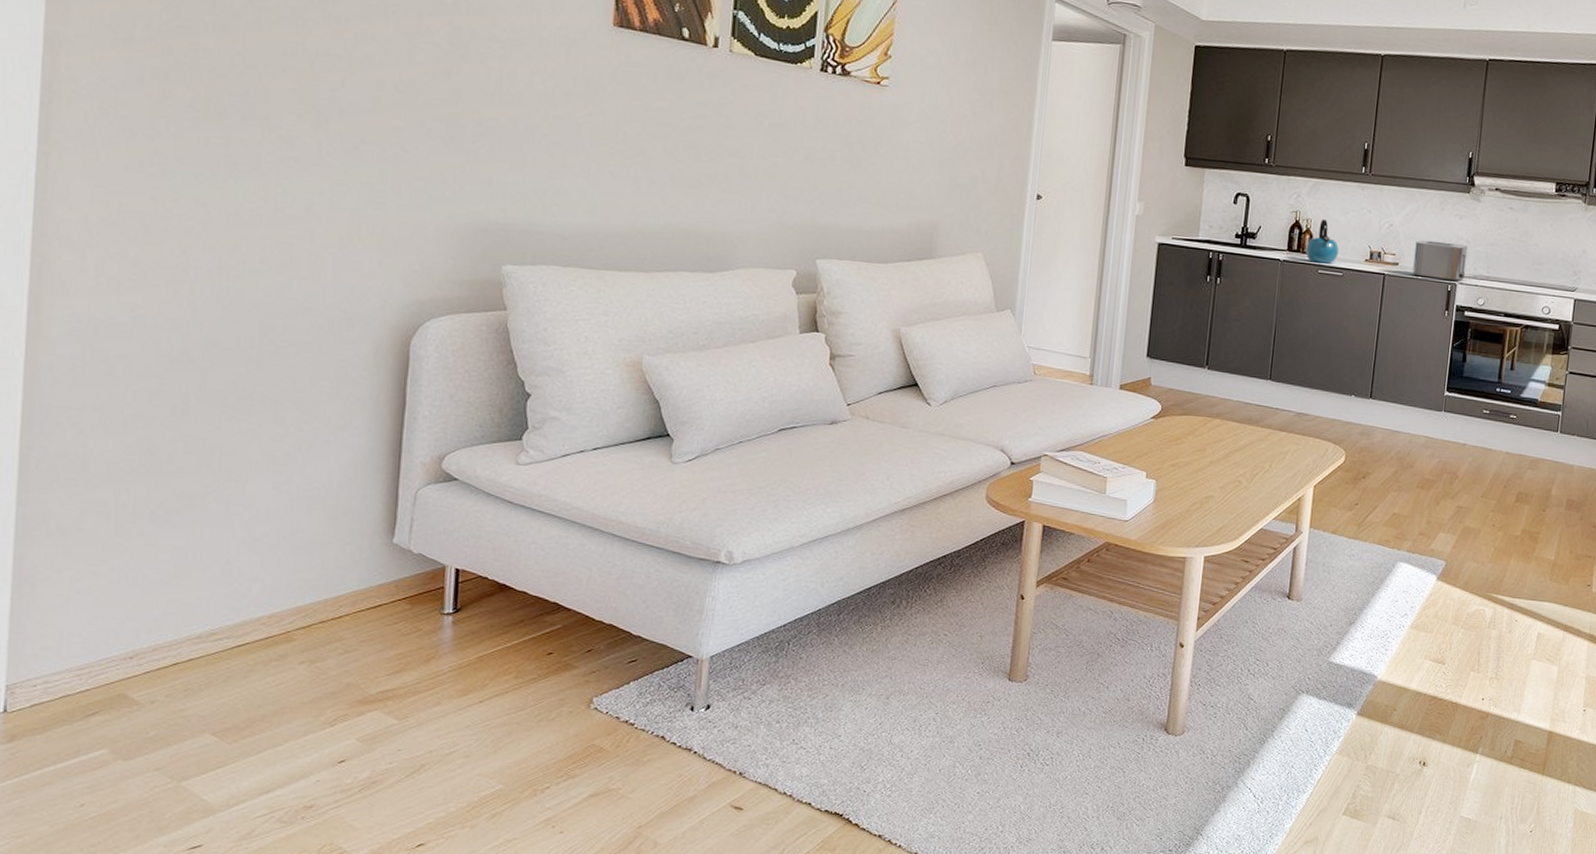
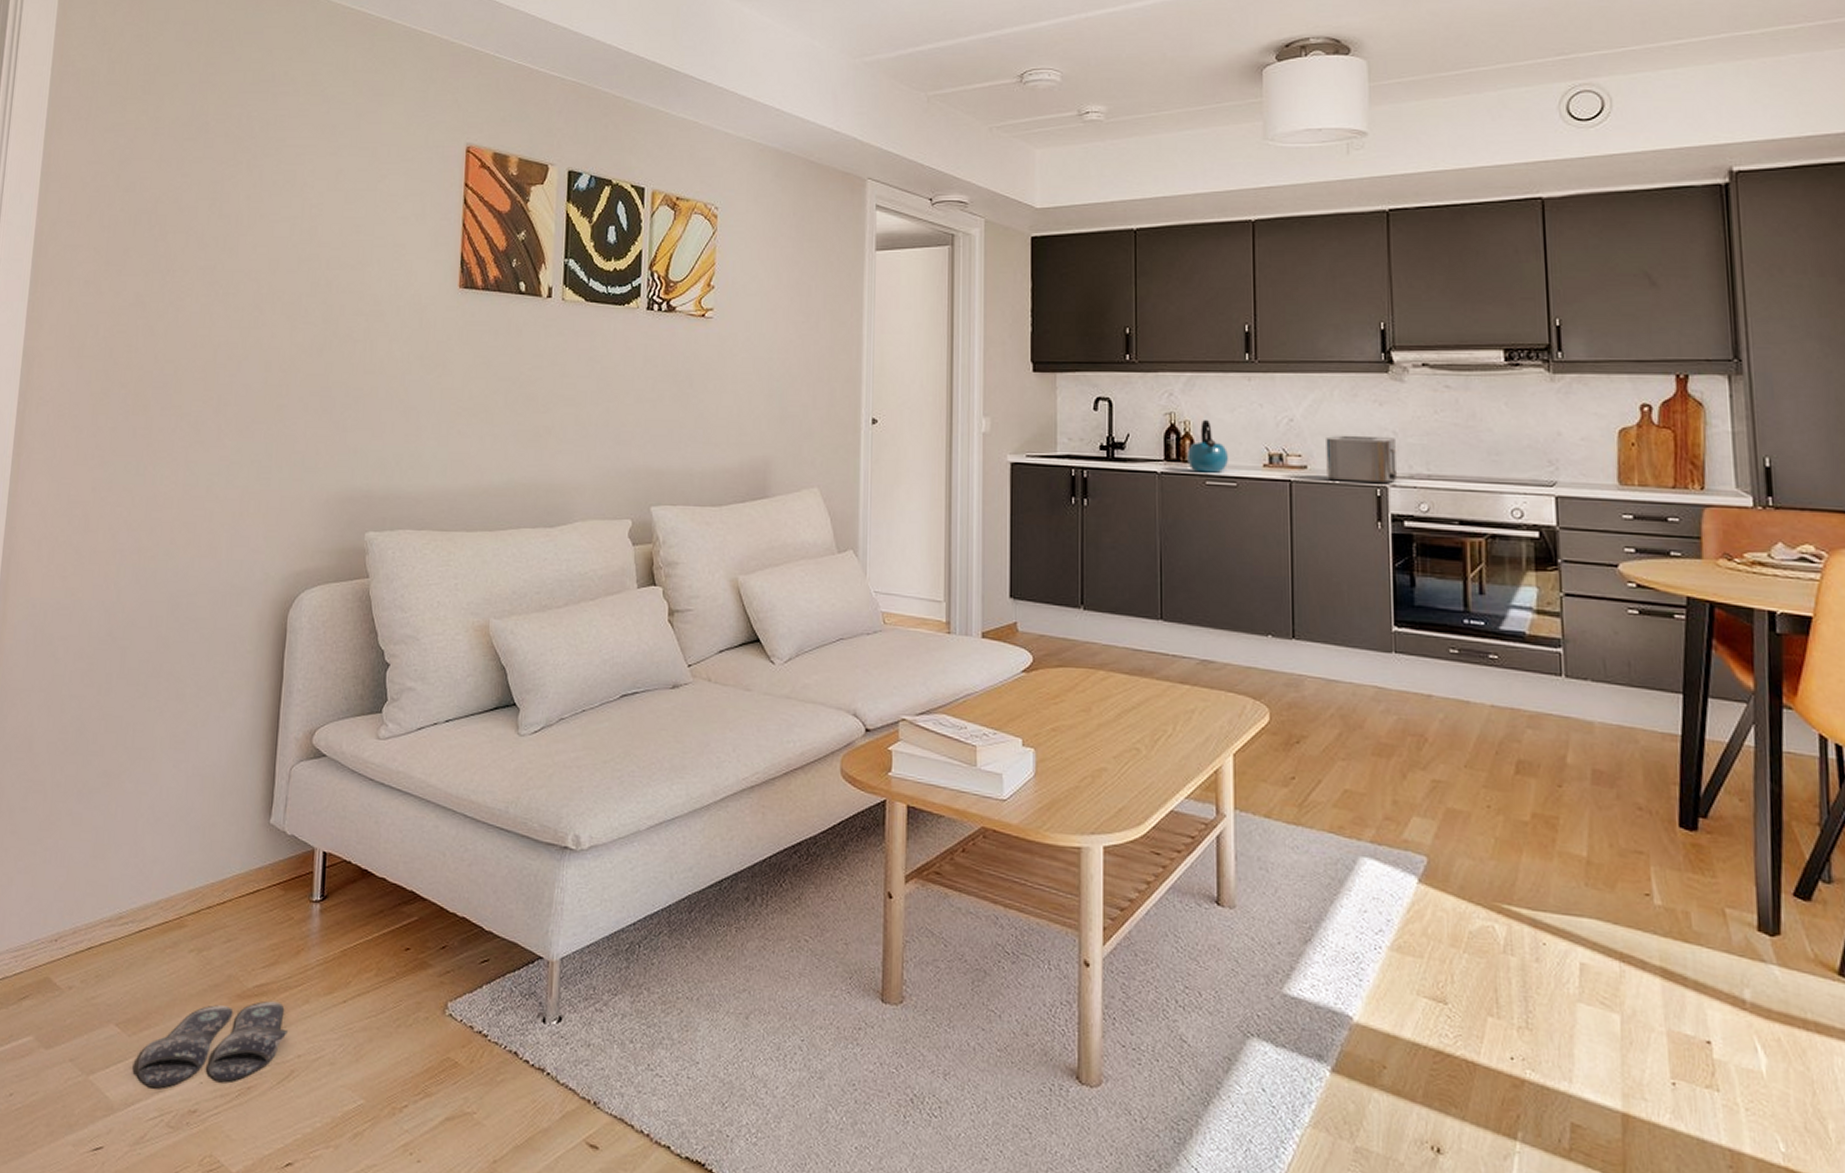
slippers: none [240,704,419,789] -> present [137,1000,289,1089]

